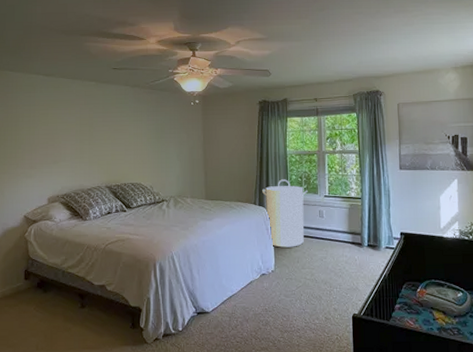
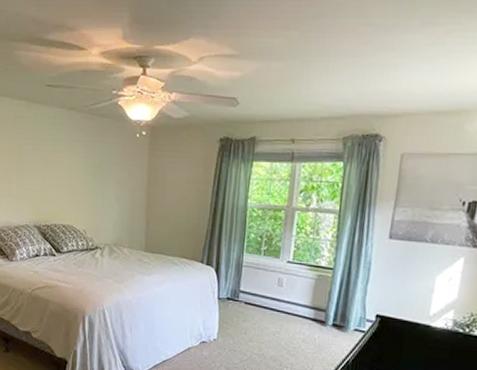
laundry hamper: present [262,179,308,248] -> none [212,236,268,317]

